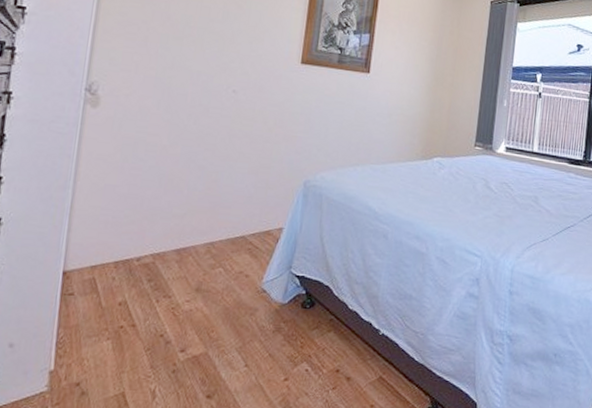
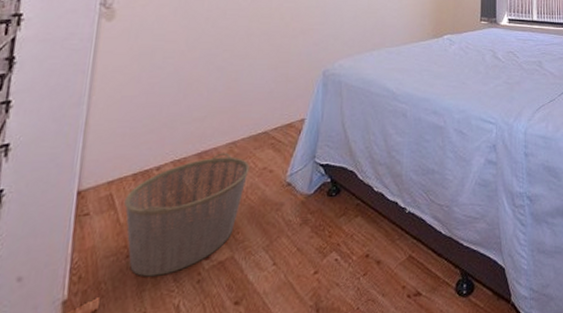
basket: none [106,252,226,361] -> present [124,152,250,277]

